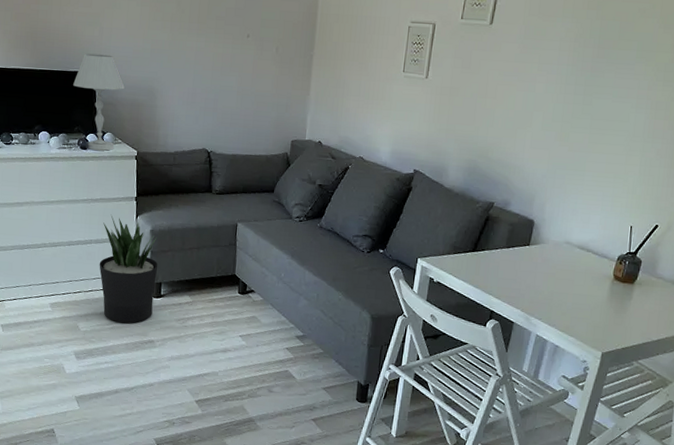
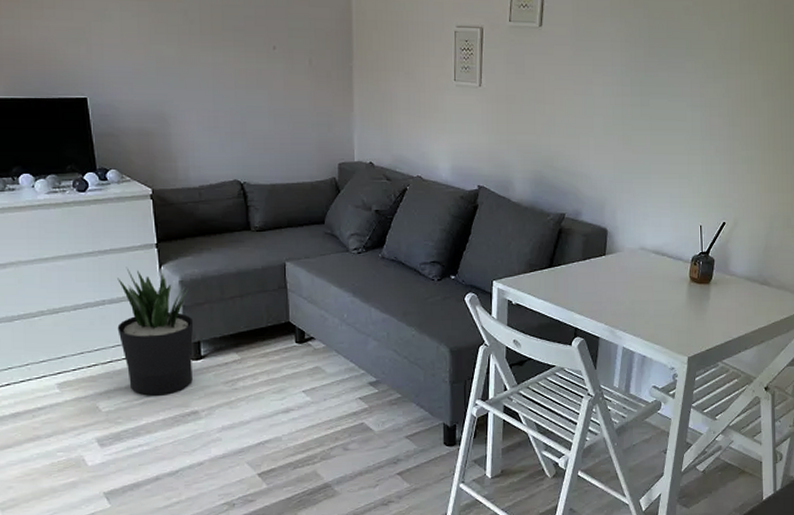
table lamp: present [73,53,126,151] -> none [59,76,129,193]

